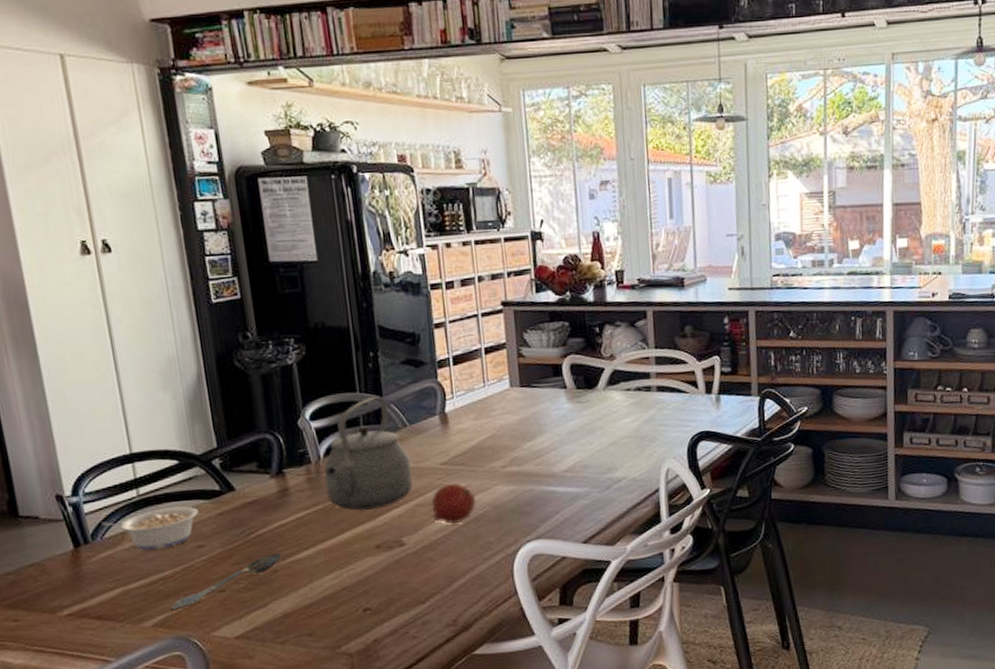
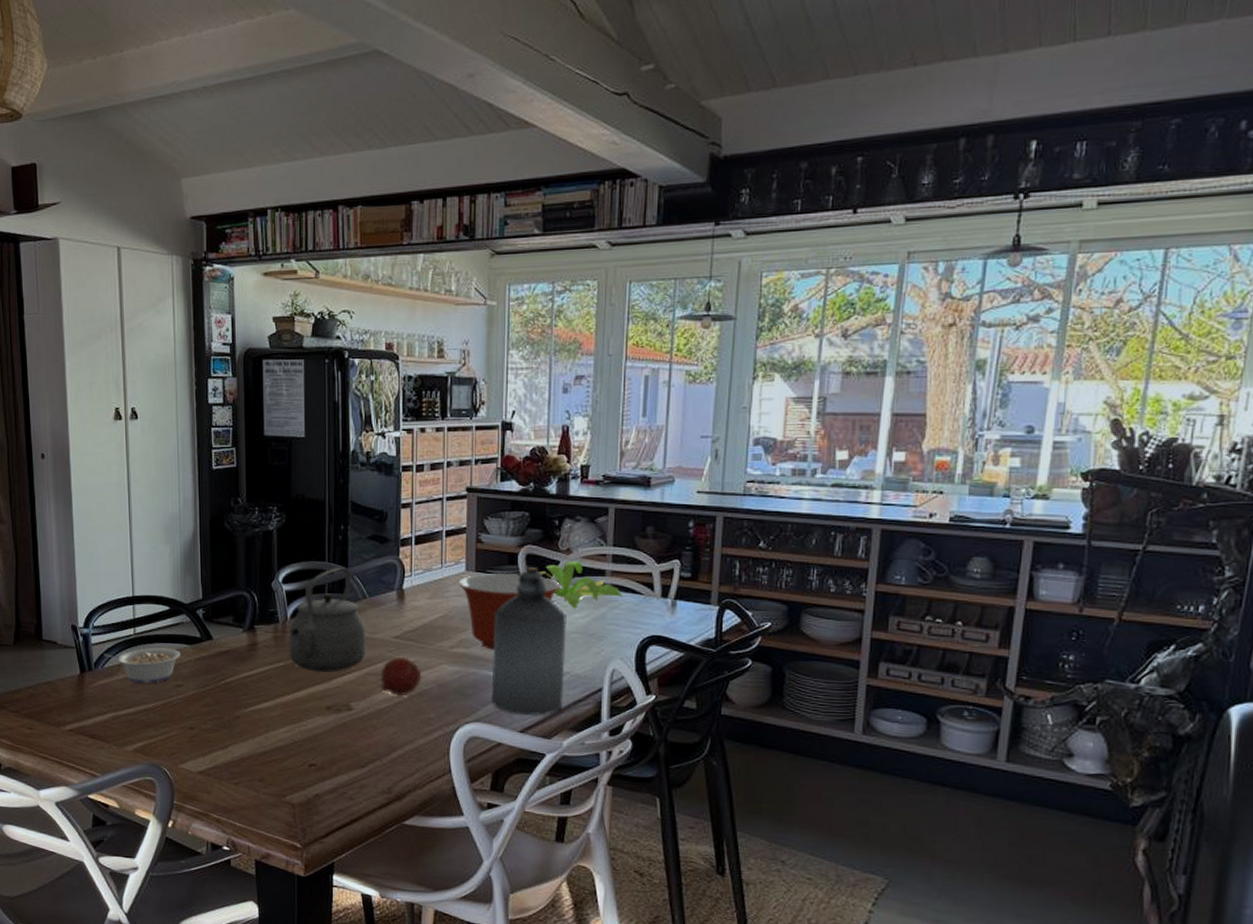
spoon: present [171,553,283,610] -> none [149,701,245,739]
mixing bowl: none [504,385,608,465] -> present [458,572,560,650]
bottle: none [544,377,623,526] -> present [491,567,567,715]
plant: none [585,366,670,414] -> present [539,561,623,609]

